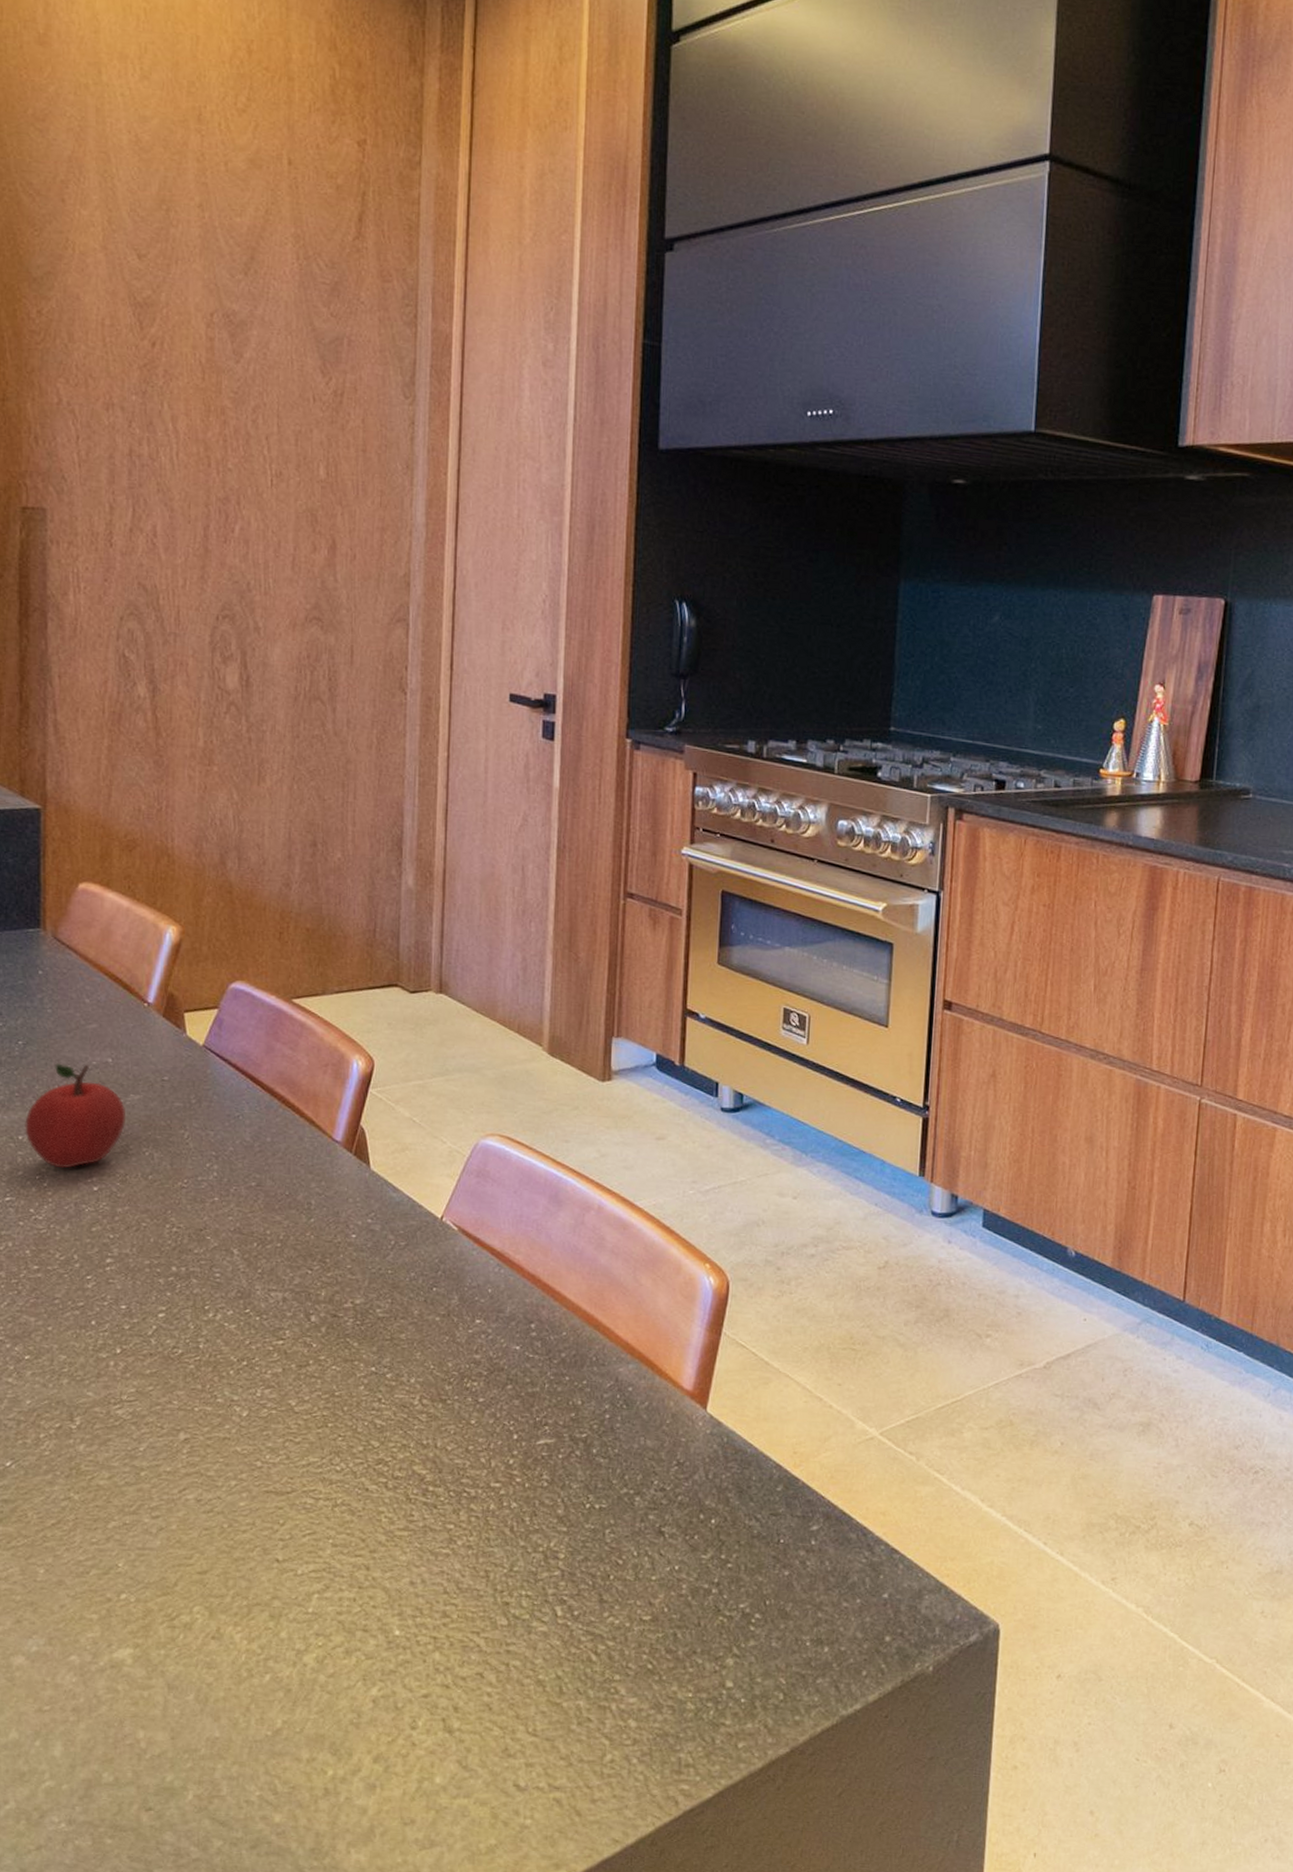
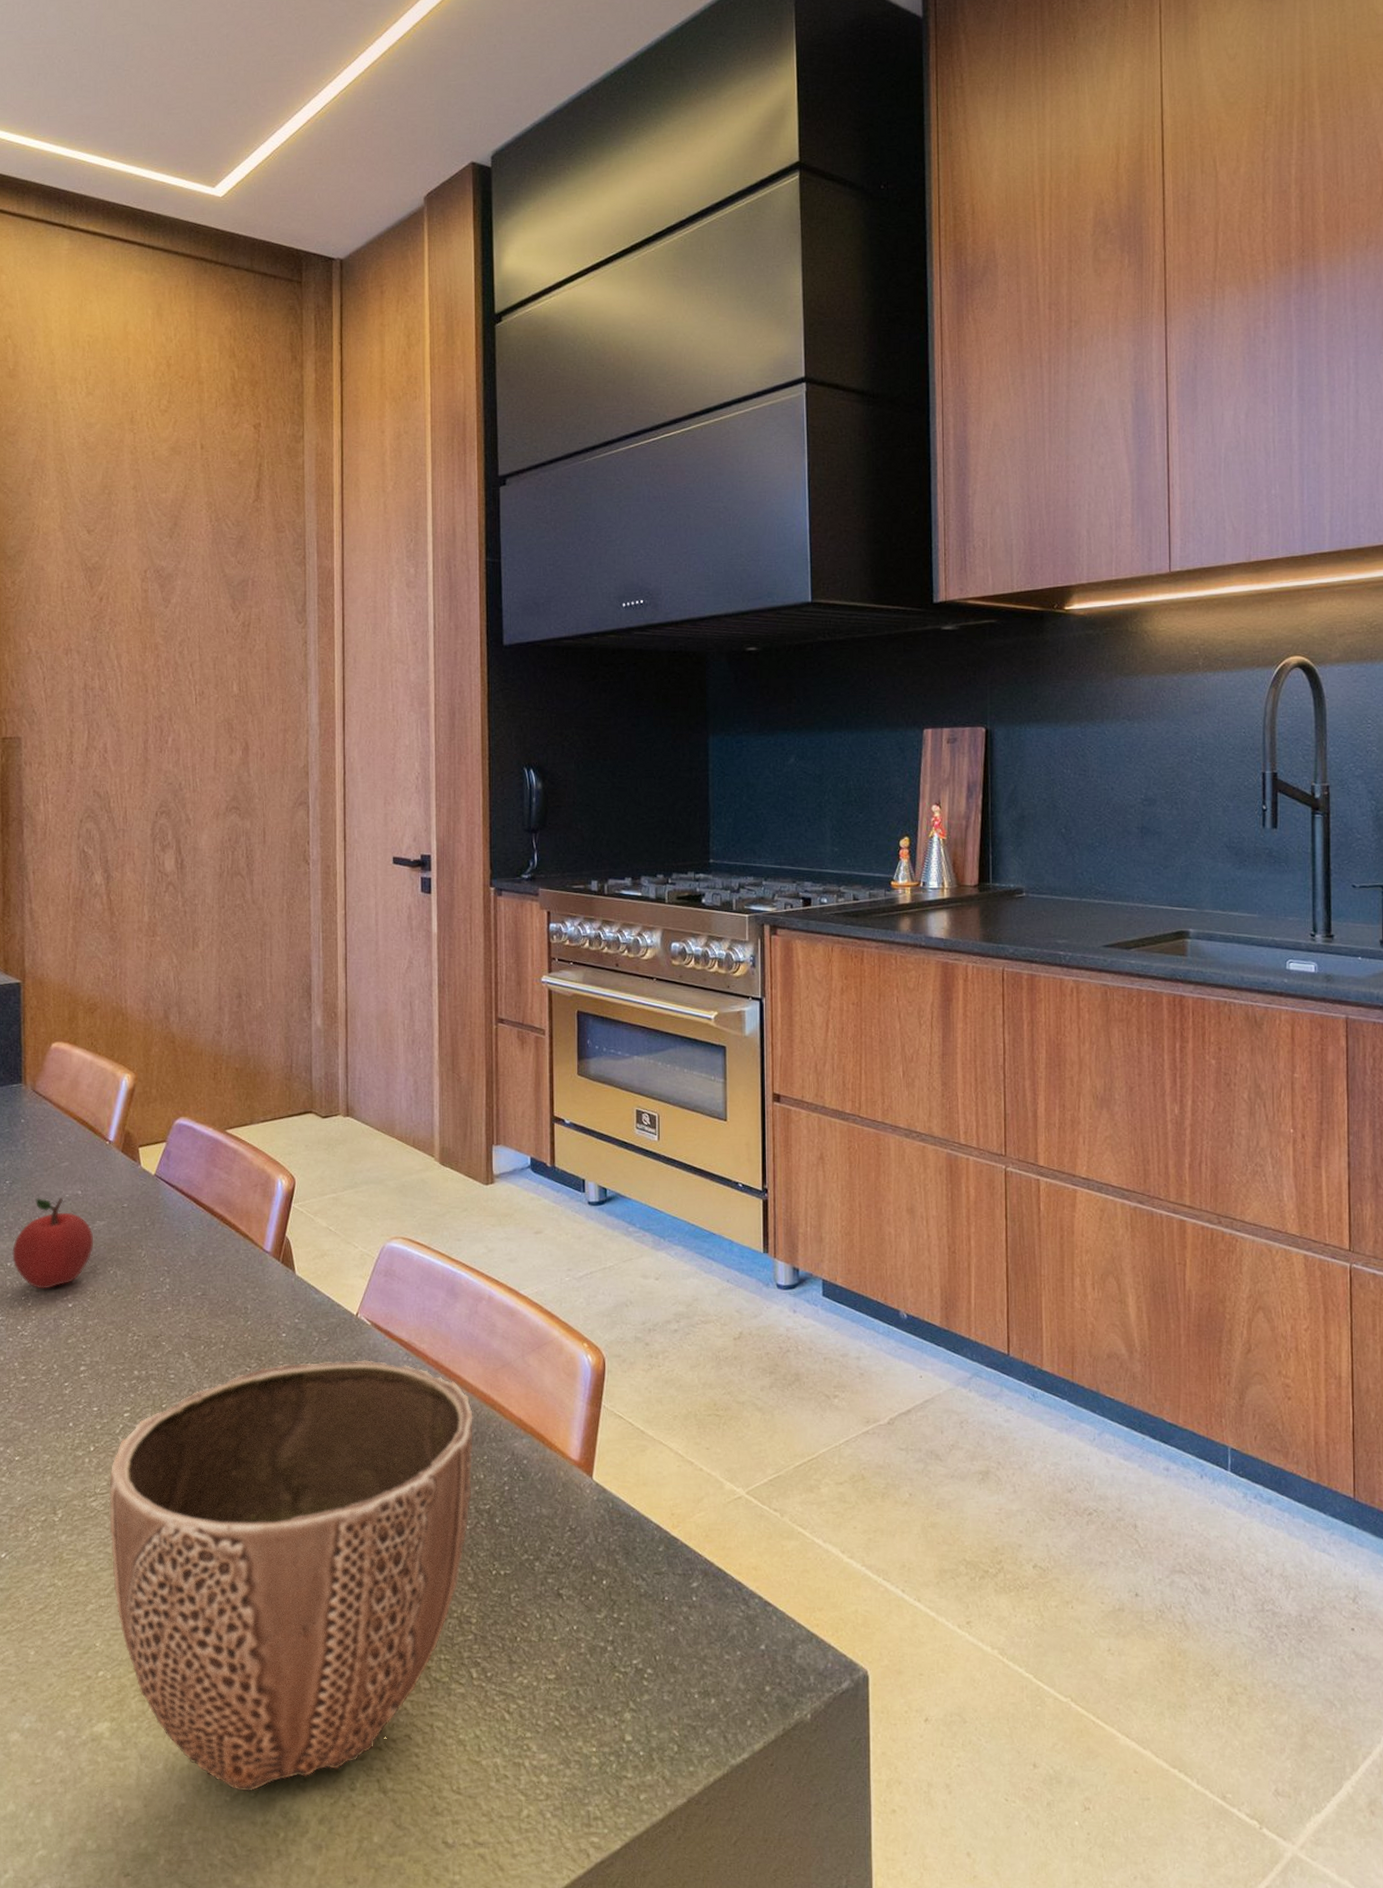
decorative bowl: none [137,1268,573,1727] -> present [109,1360,473,1792]

